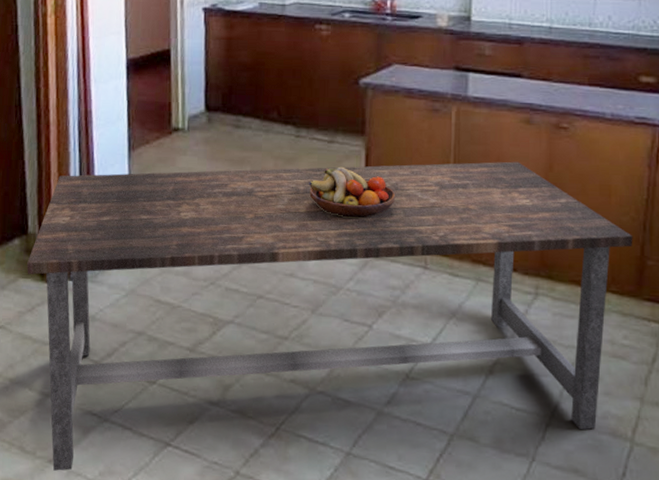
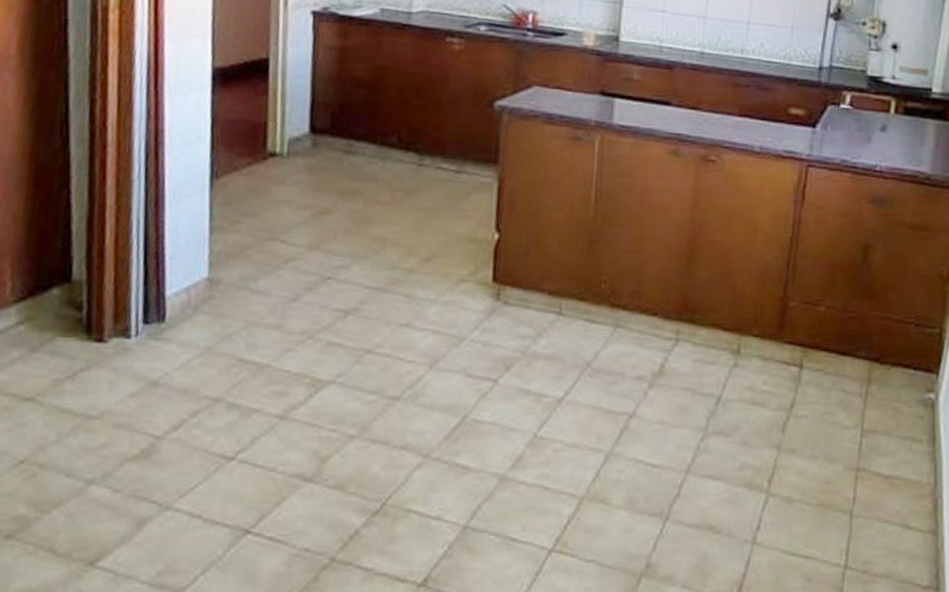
dining table: present [27,161,633,471] -> none [68,196,777,575]
fruit bowl: present [308,166,396,218] -> none [431,200,530,259]

